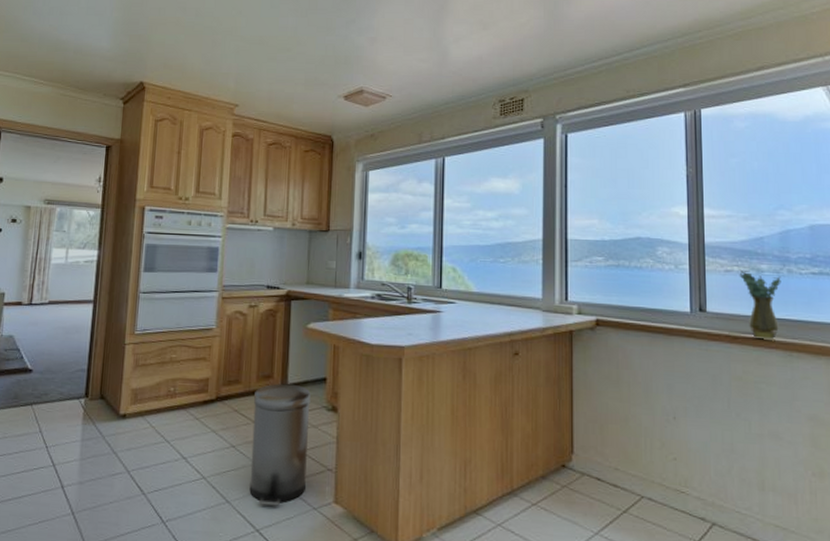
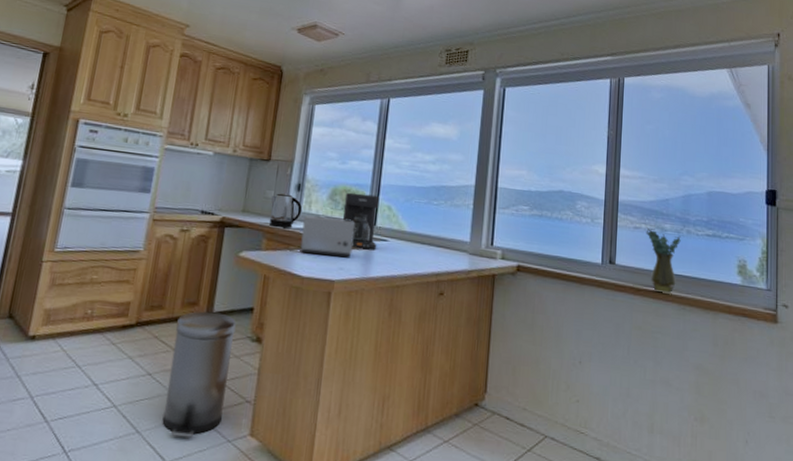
kettle: none [333,263,366,298] -> present [268,193,303,229]
toaster: none [367,282,422,323] -> present [300,214,356,258]
coffee maker: none [406,256,445,312] -> present [342,192,380,249]

